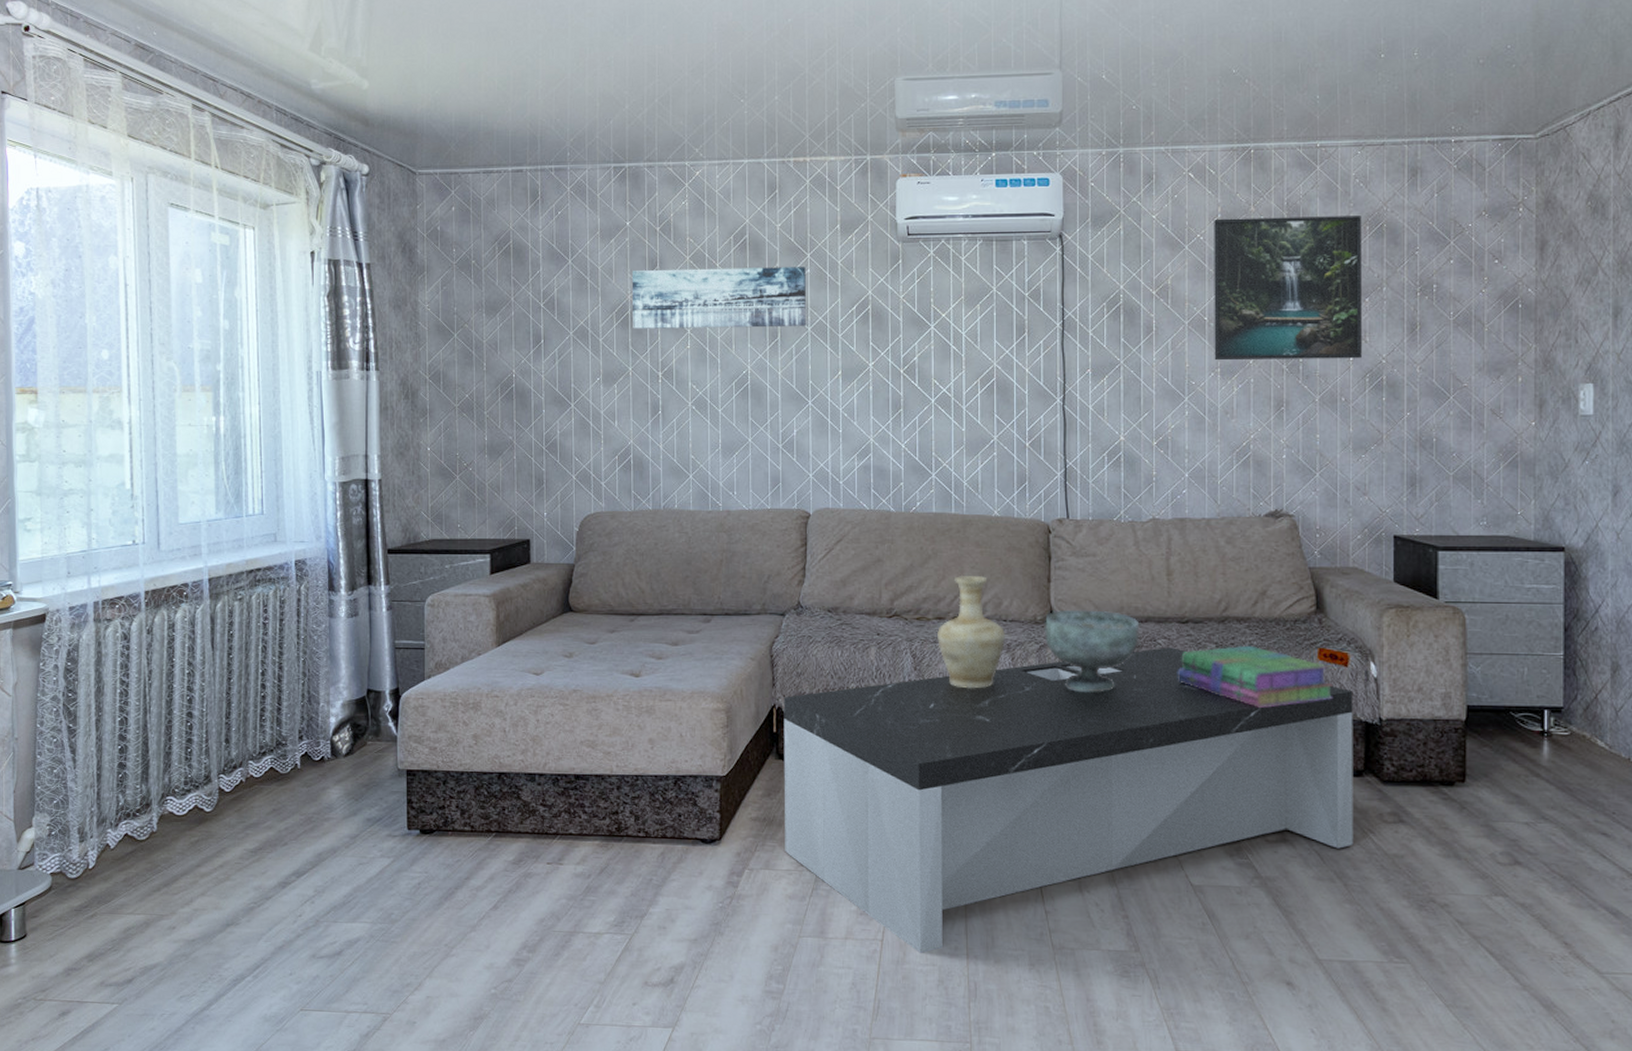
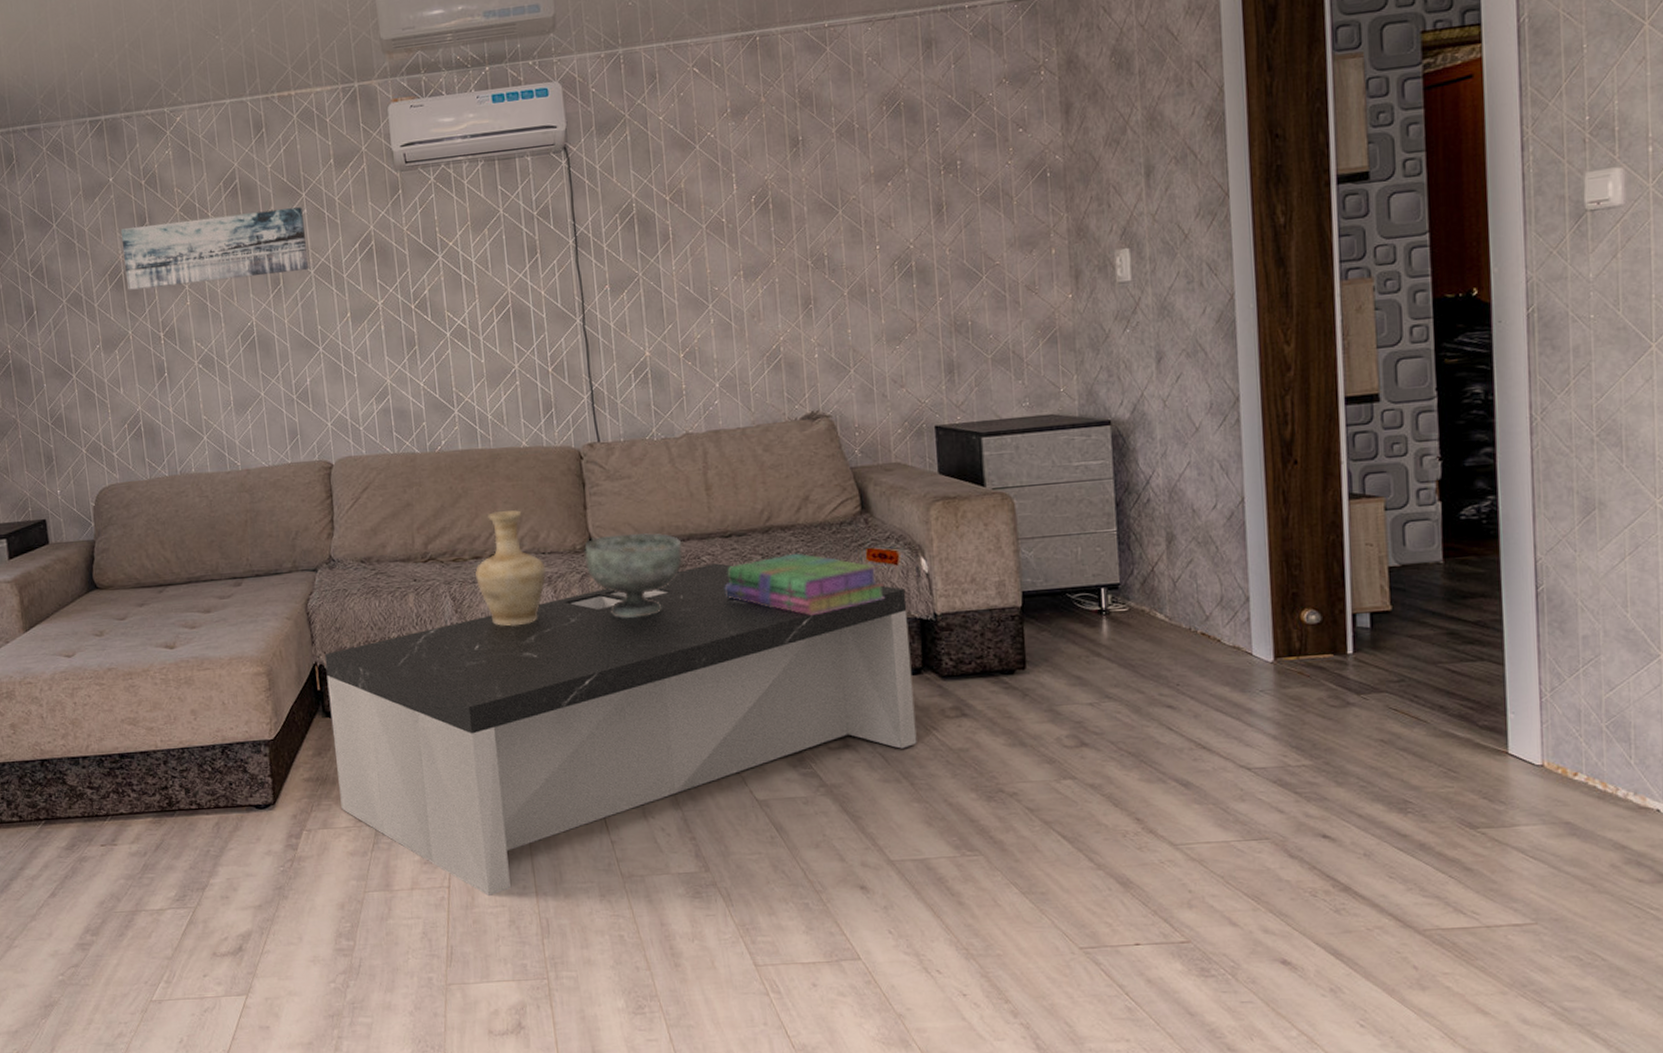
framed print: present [1214,216,1362,361] -> none [724,96,888,263]

